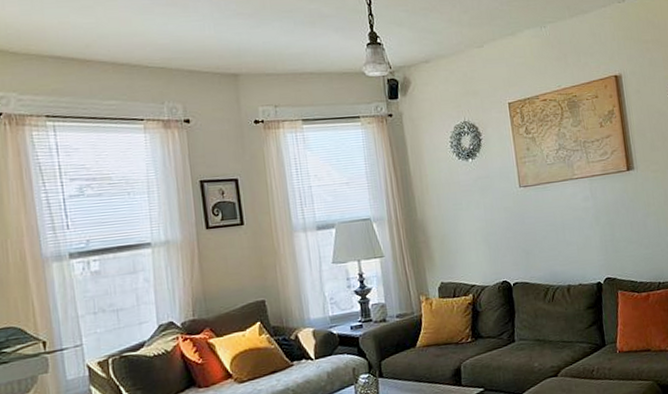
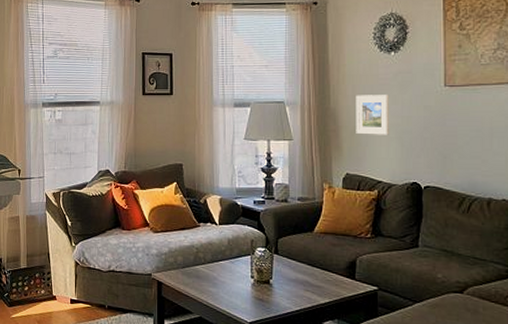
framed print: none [441,200,477,242] -> present [356,95,390,135]

